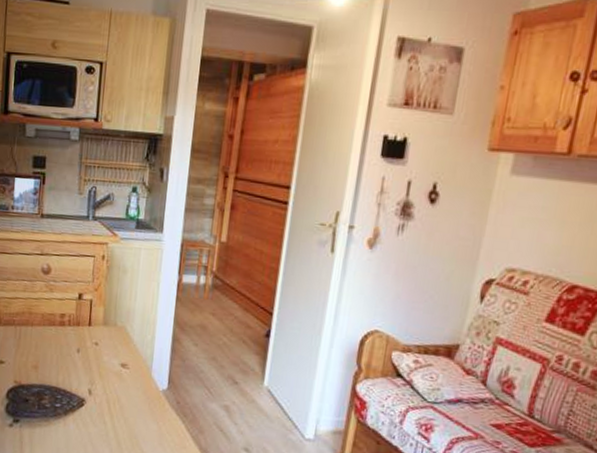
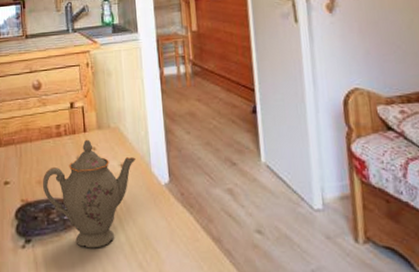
teapot: none [37,333,137,439] -> present [42,139,136,248]

